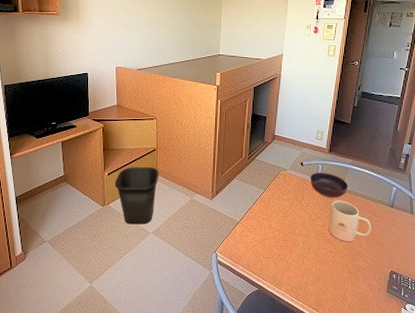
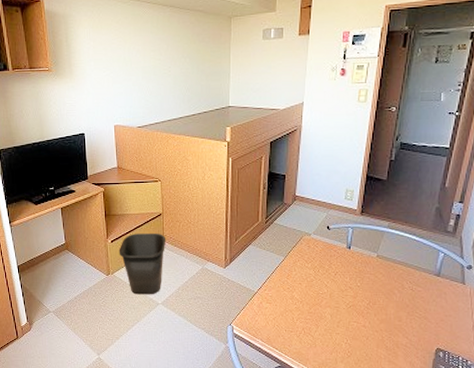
bowl: present [310,172,348,198] -> none [338,236,385,266]
mug: present [328,200,371,242] -> none [360,269,413,315]

